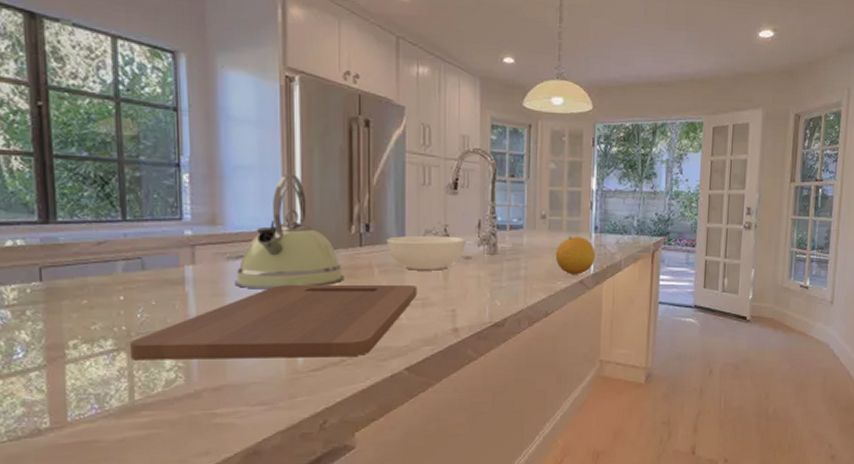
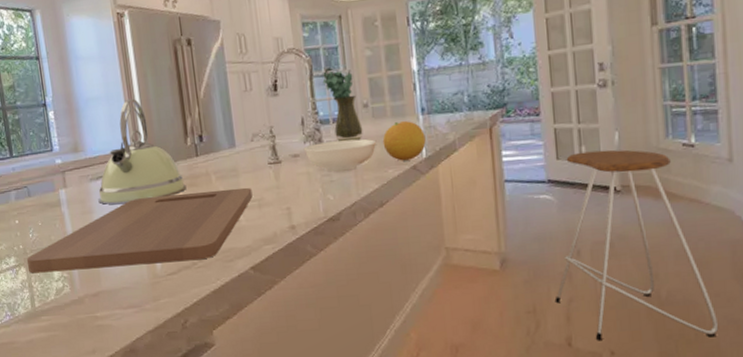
bowl: present [386,235,467,271] -> none [219,136,293,174]
bowl: none [476,248,550,278] -> present [303,138,377,172]
vase: none [504,173,538,250] -> present [322,67,363,142]
bar stool: none [686,284,807,450] -> present [554,149,719,341]

